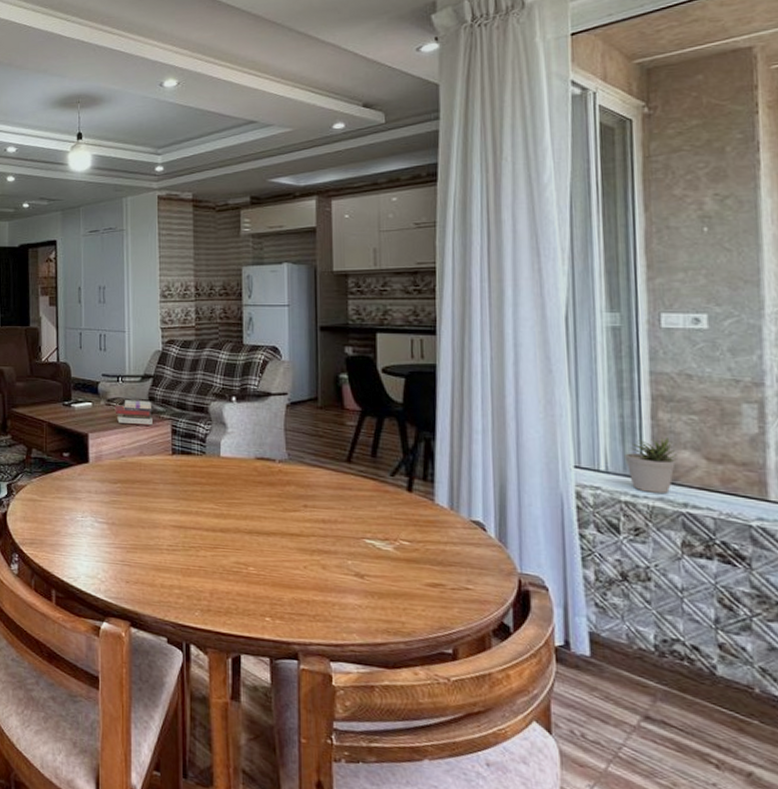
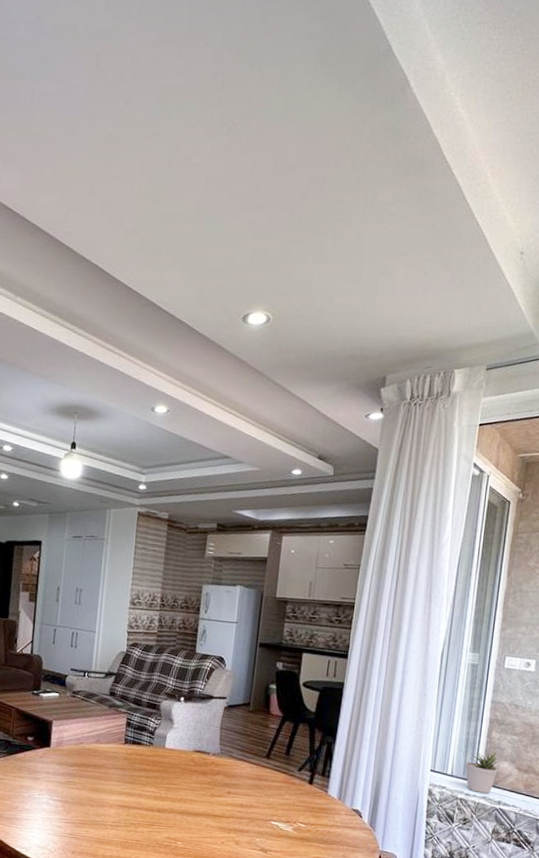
books: present [115,400,153,427] -> none [78,693,112,718]

